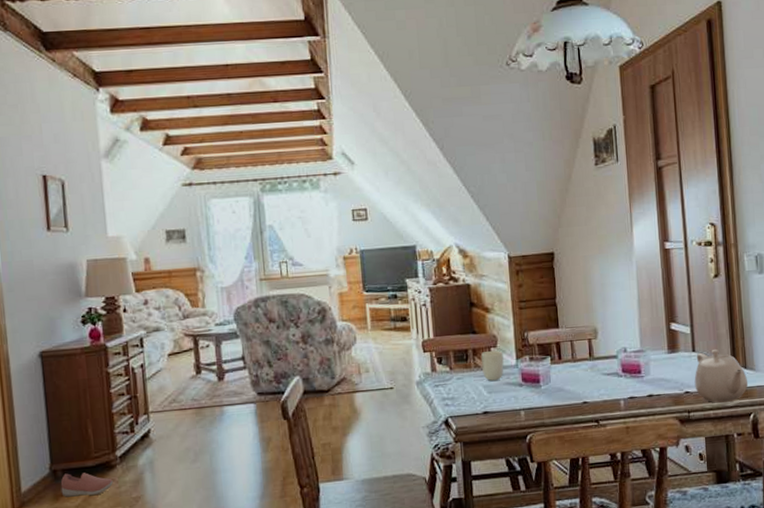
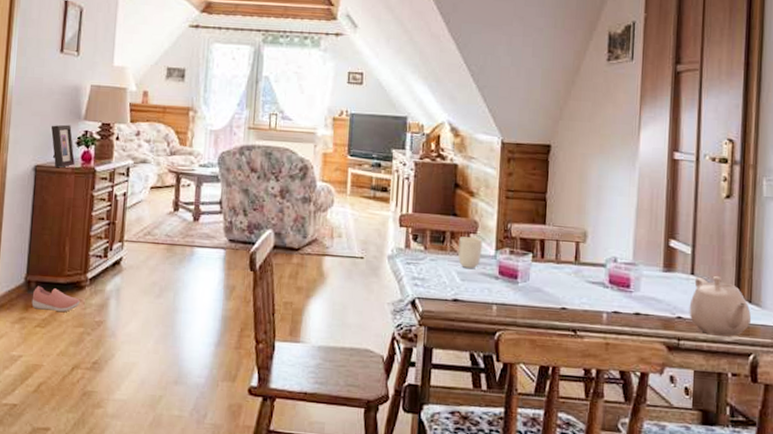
picture frame: none [50,304,83,350] -> present [50,124,75,167]

